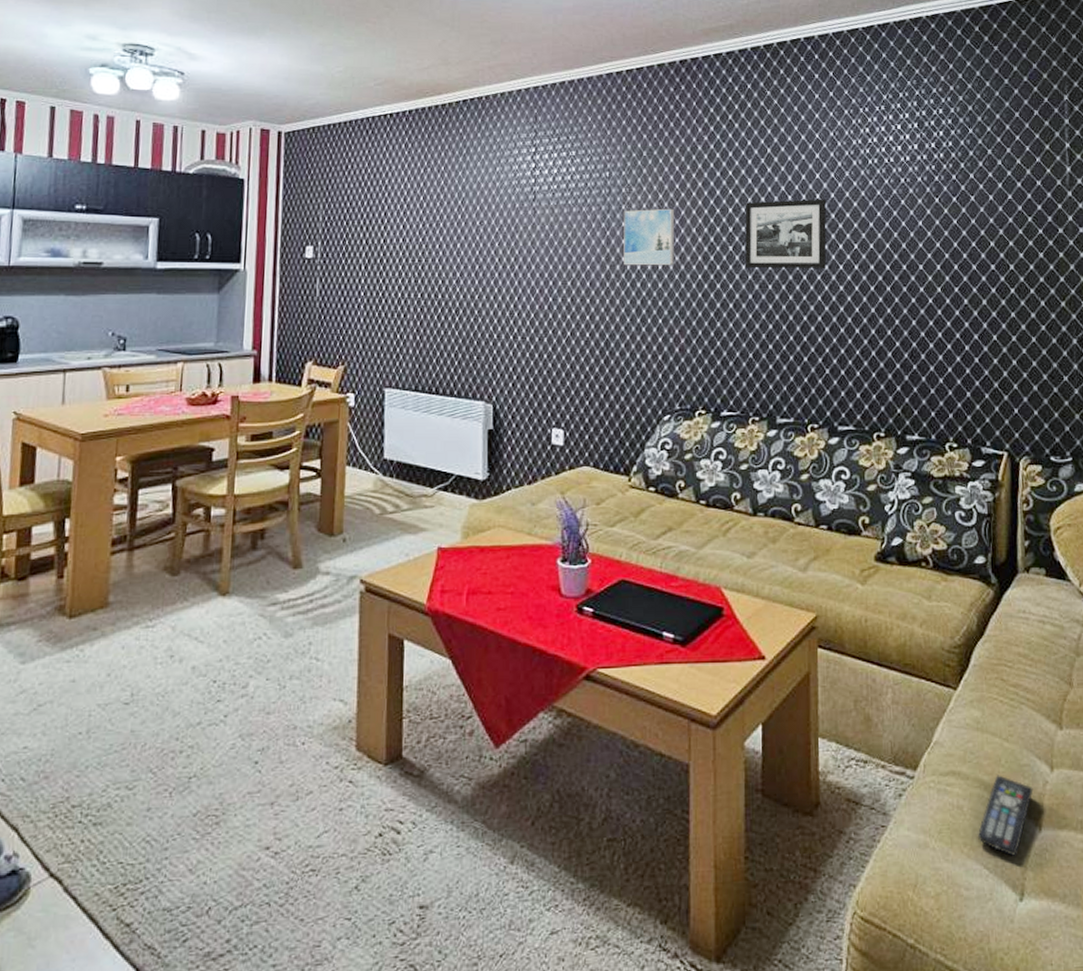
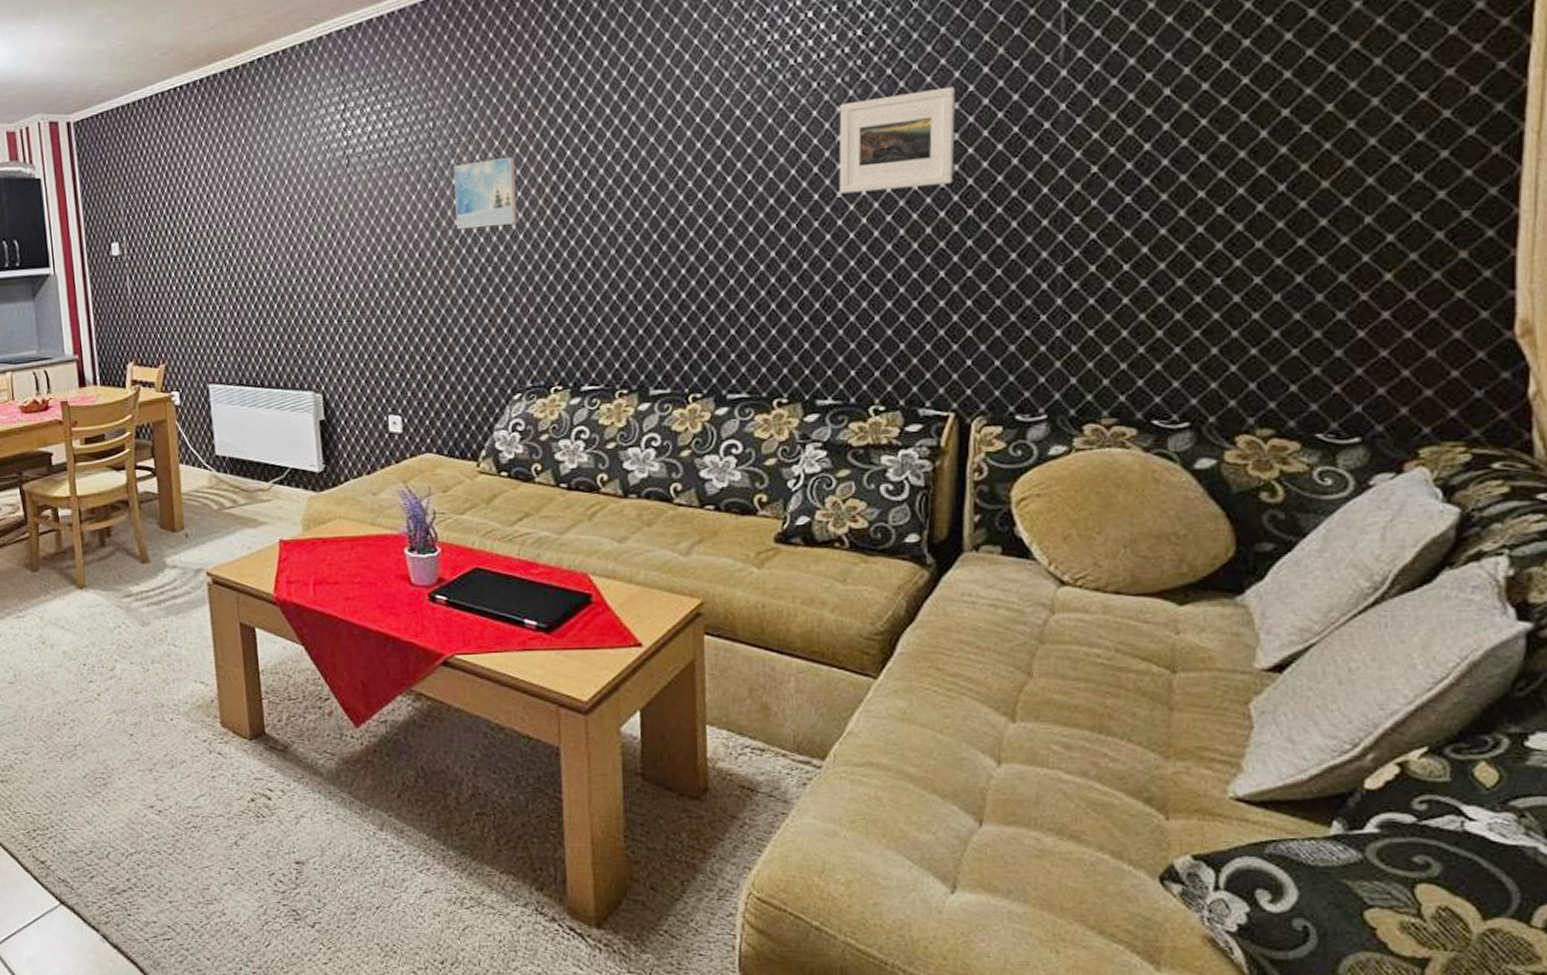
picture frame: present [745,199,827,269] -> none [602,122,710,219]
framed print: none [920,194,1000,268] -> present [839,86,956,194]
remote control: present [977,775,1033,856] -> none [899,767,974,849]

